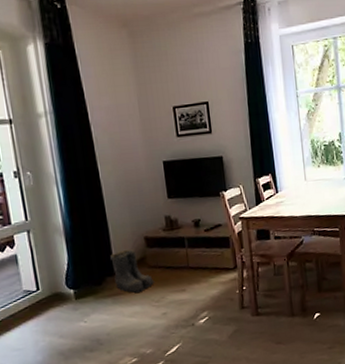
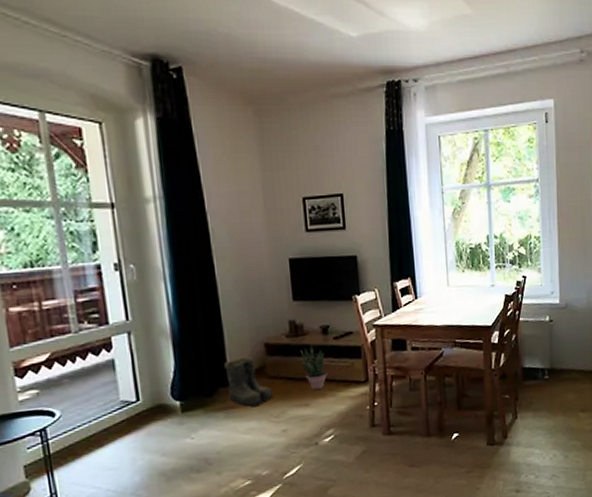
potted plant: none [175,238,201,277] -> present [300,346,328,390]

